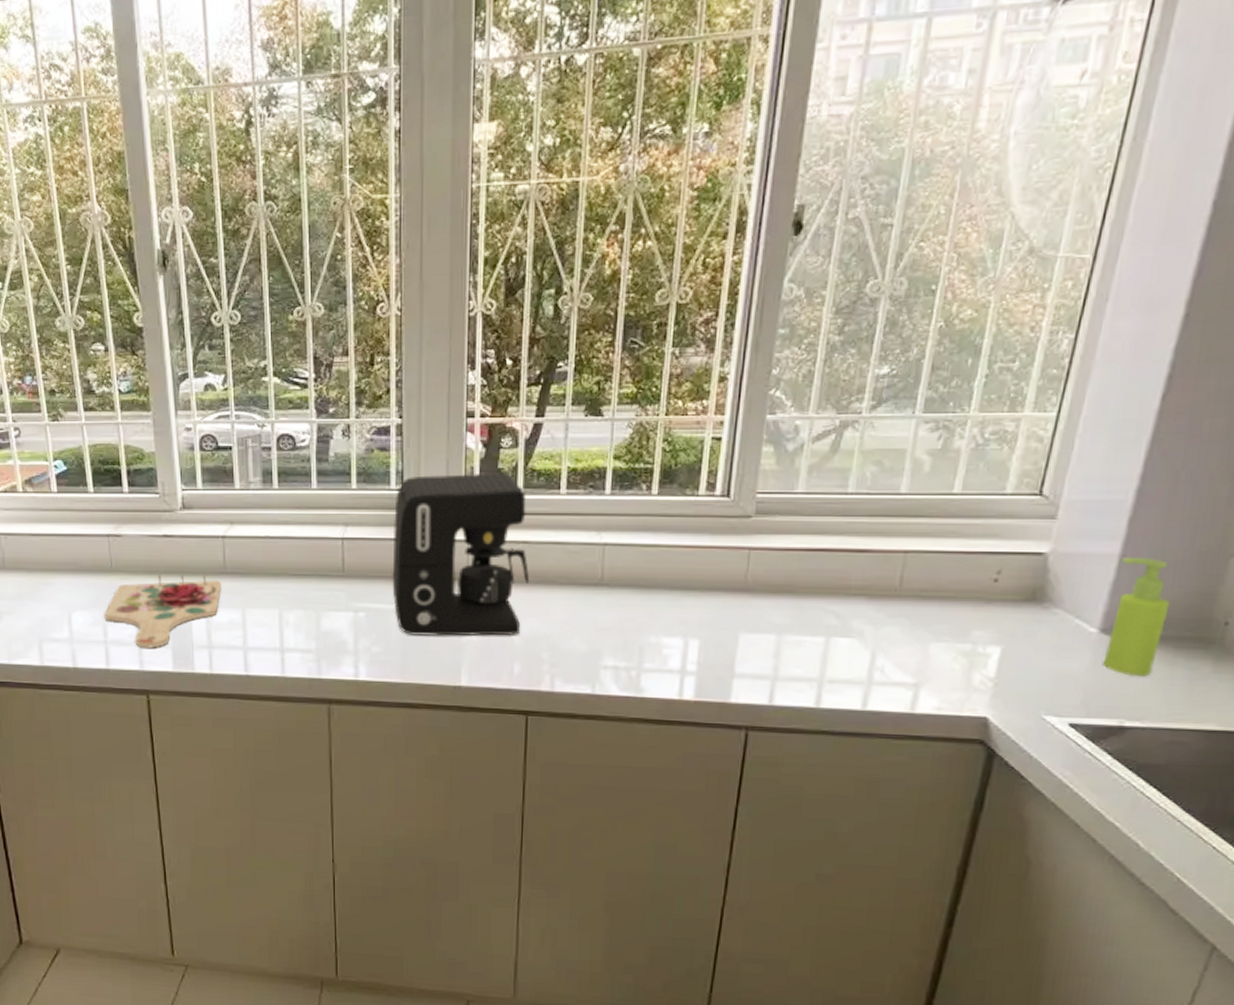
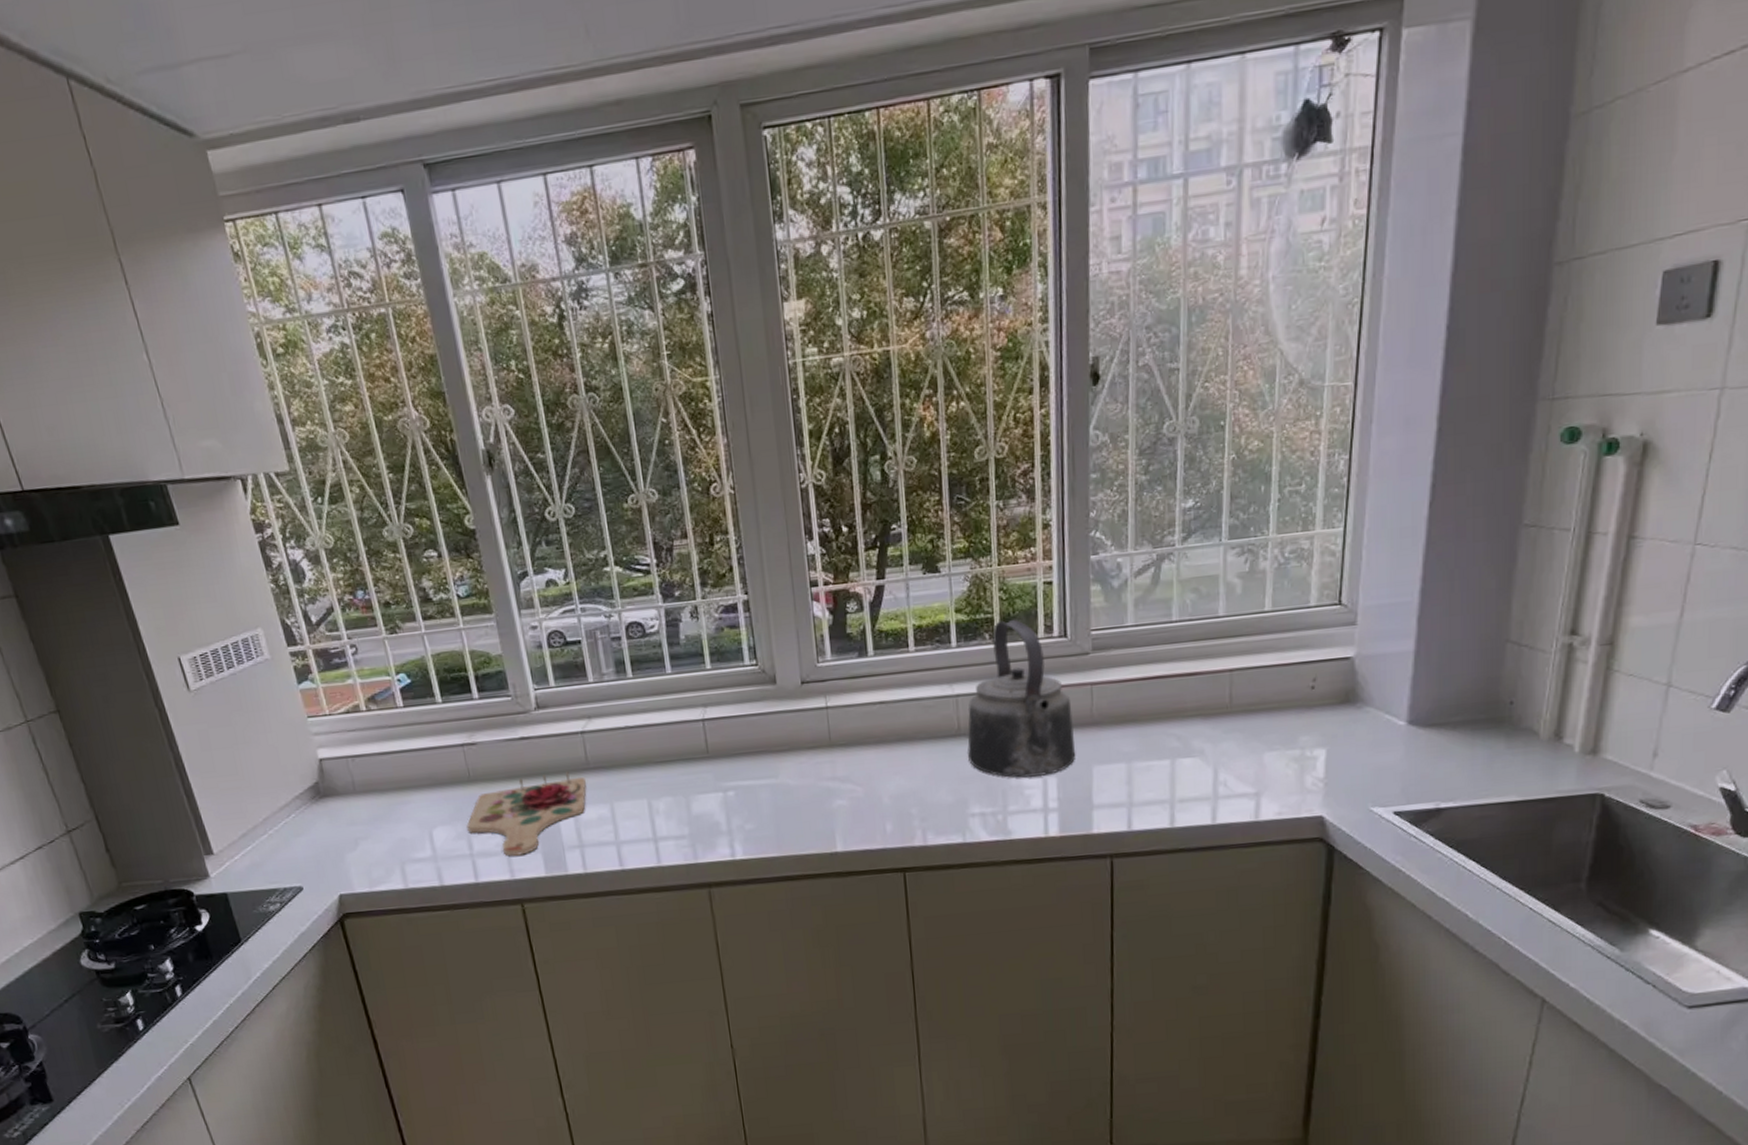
coffee maker: present [392,472,530,636] -> none [751,636,891,808]
kettle: none [607,472,725,638] -> present [967,619,1076,778]
soap dispenser: present [1103,556,1170,677] -> none [1414,650,1463,761]

